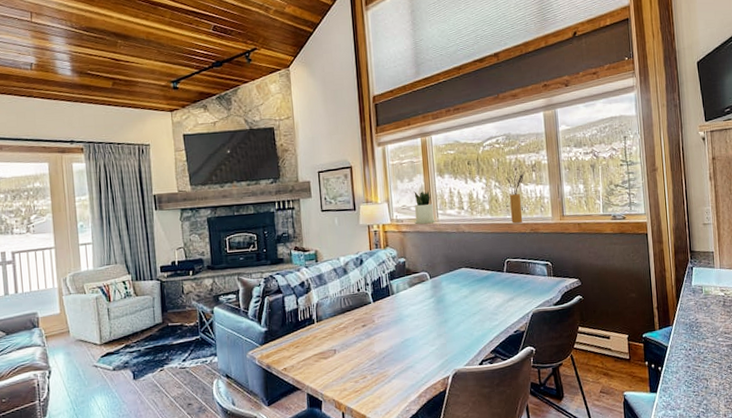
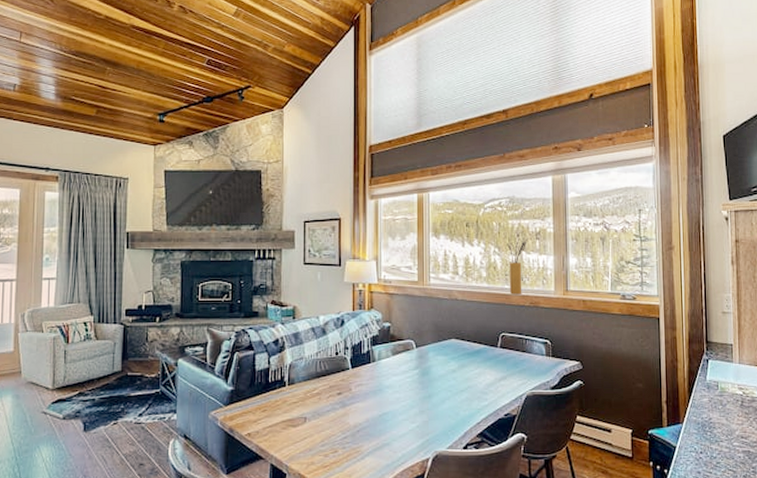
planter: present [414,190,437,225] -> none [403,251,428,287]

